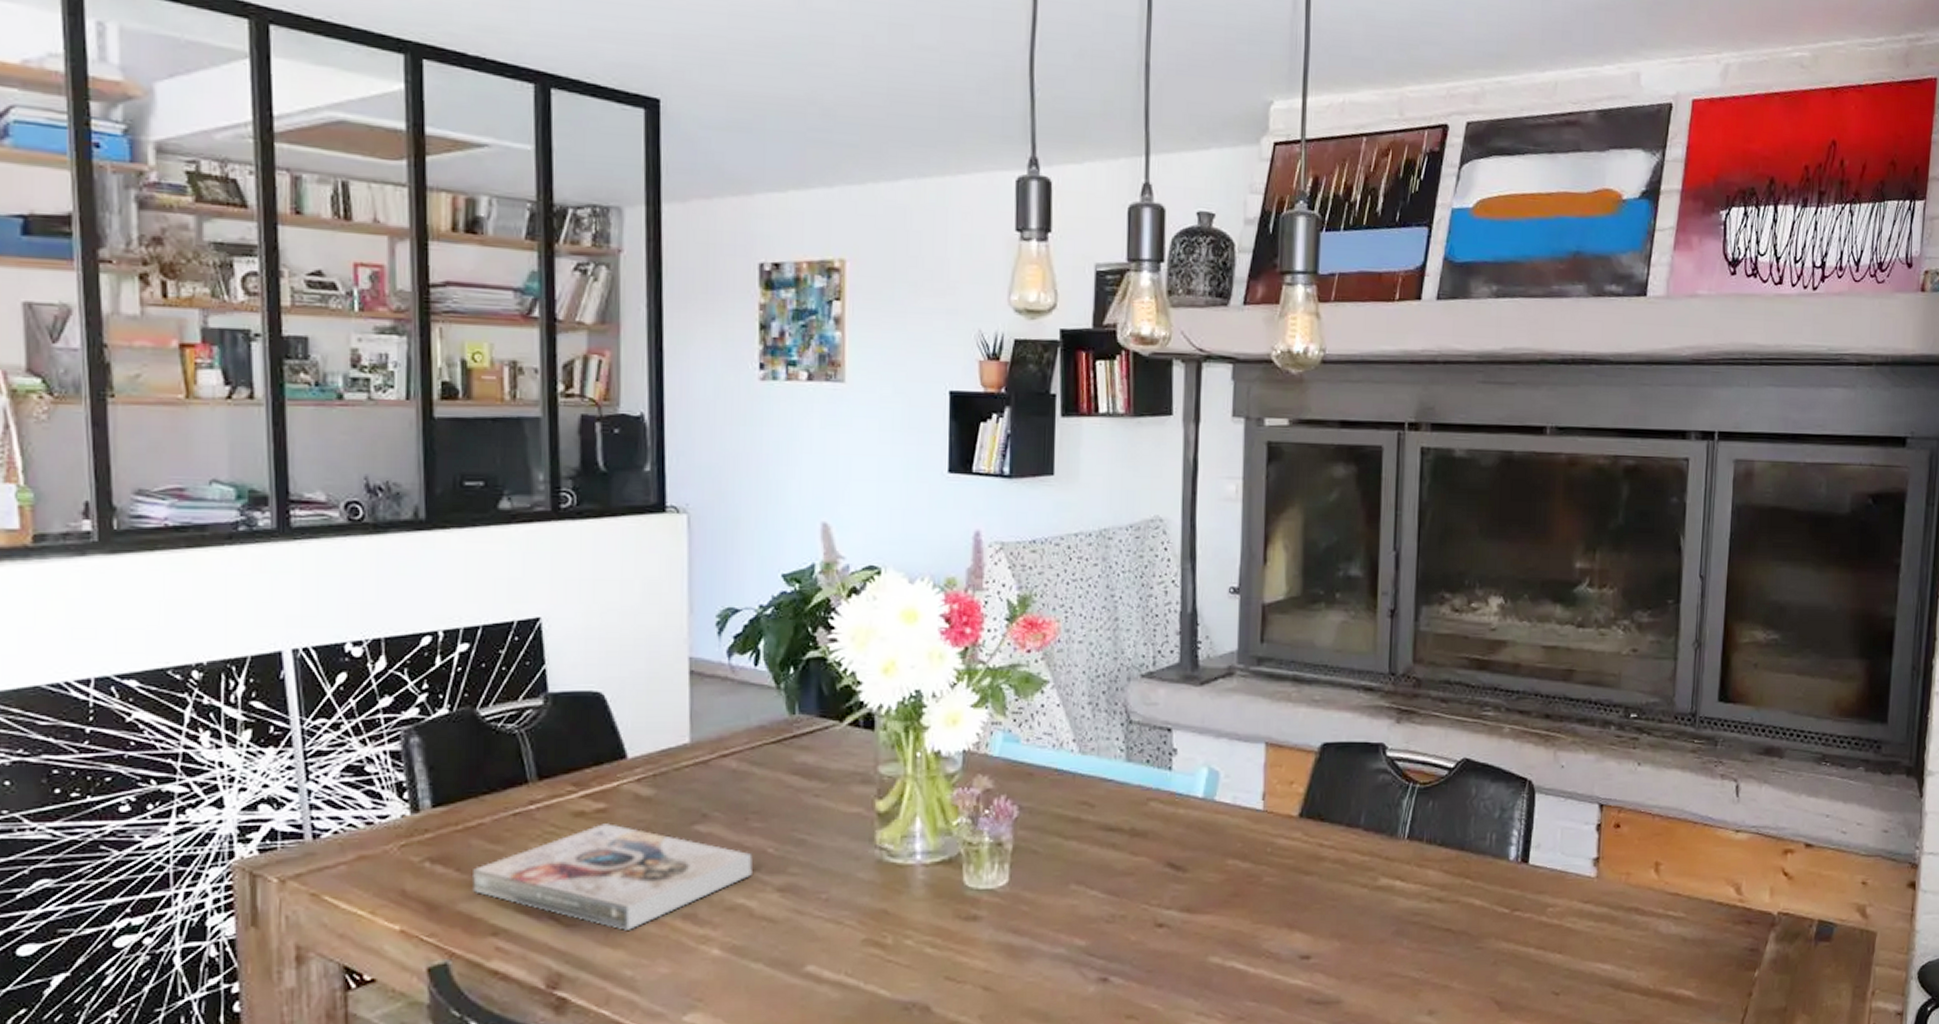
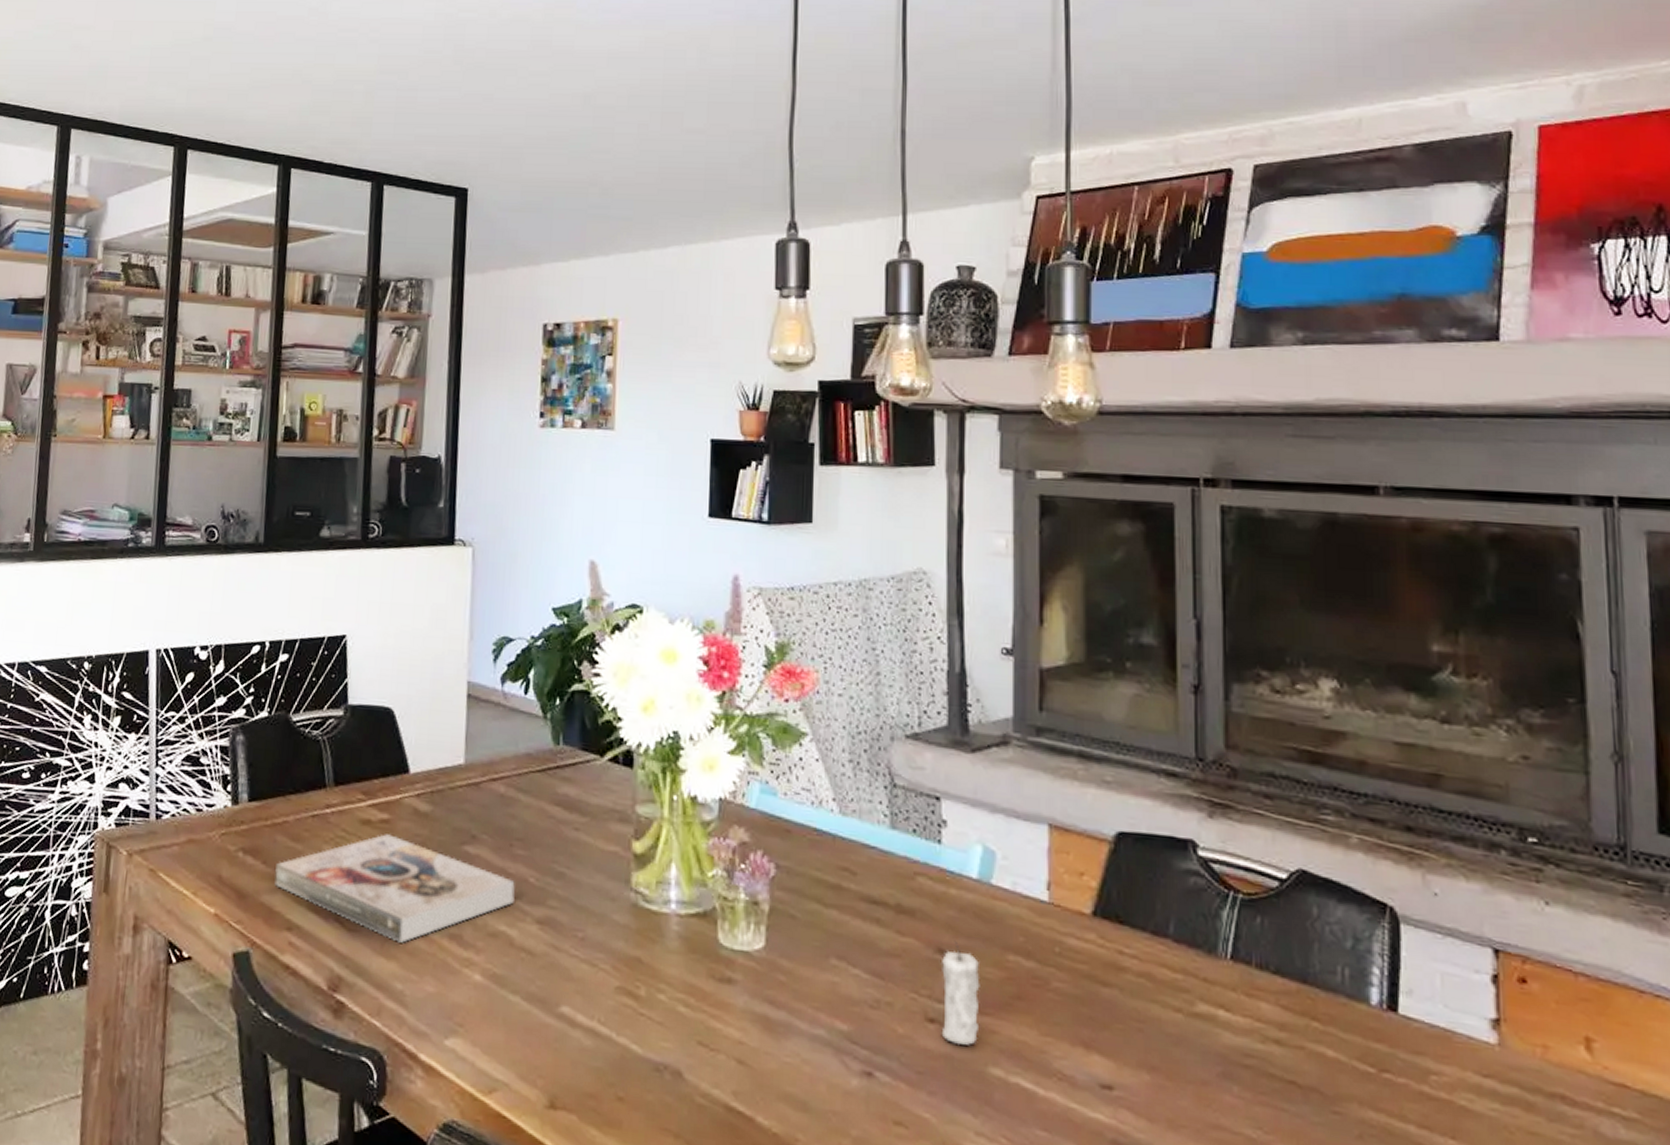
candle: none [1168,854,1203,942] -> present [941,940,980,1046]

